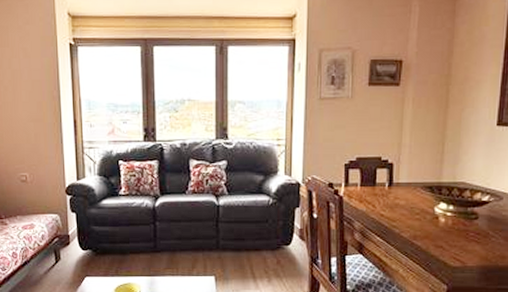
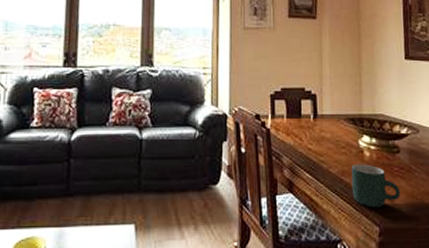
mug: none [423,229,474,269] -> present [351,164,401,208]

